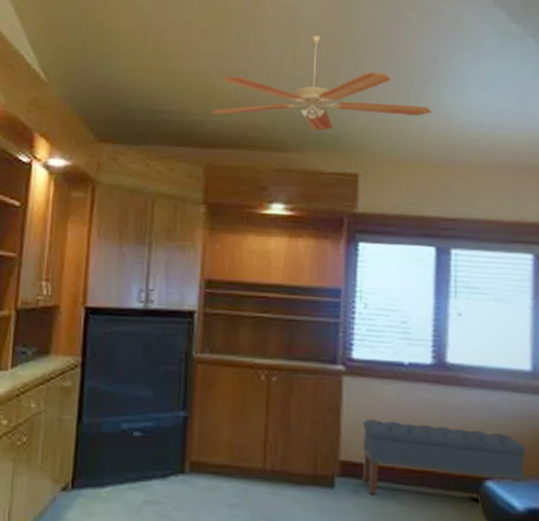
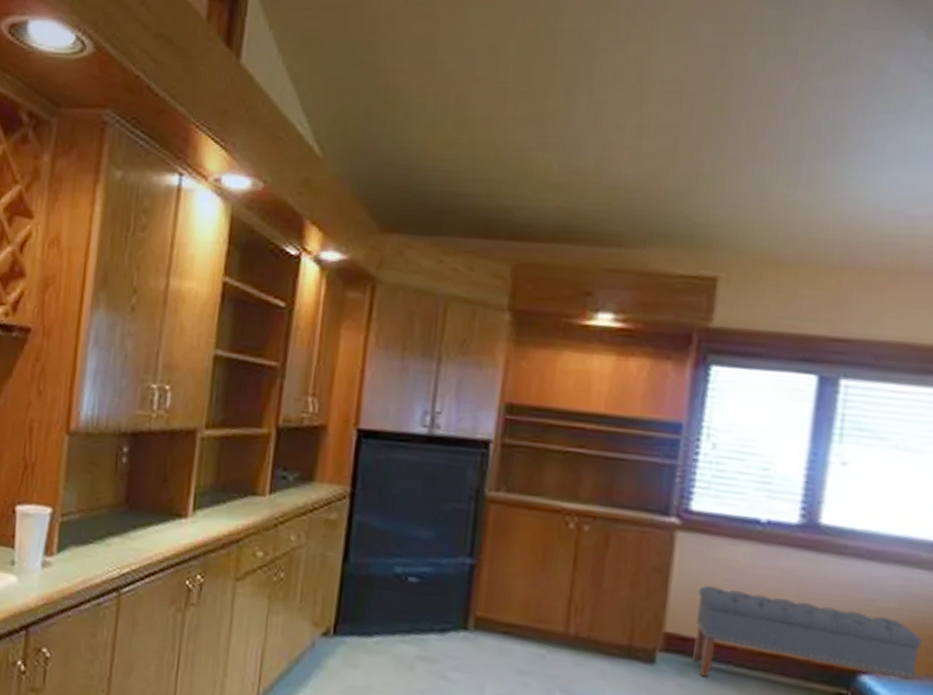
ceiling fan: present [211,35,432,130] -> none [525,95,830,220]

